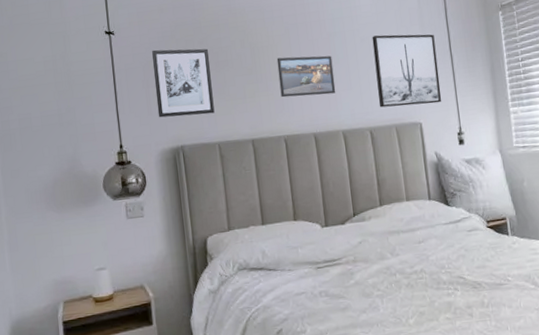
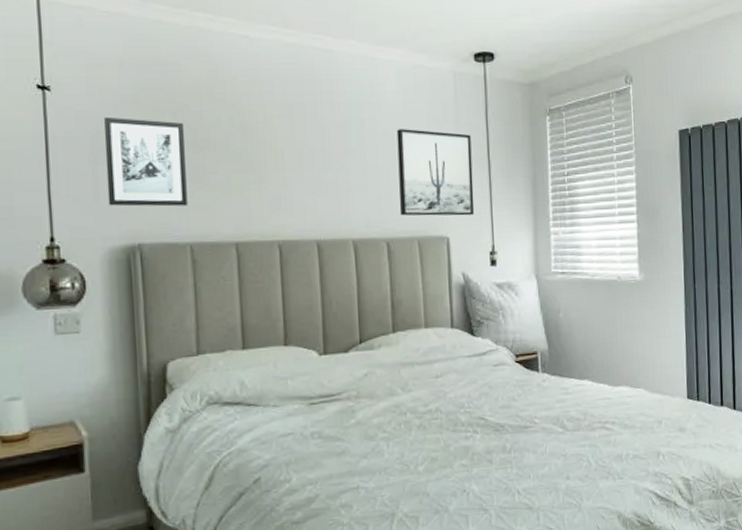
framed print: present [276,55,336,98] -> none [275,143,348,195]

